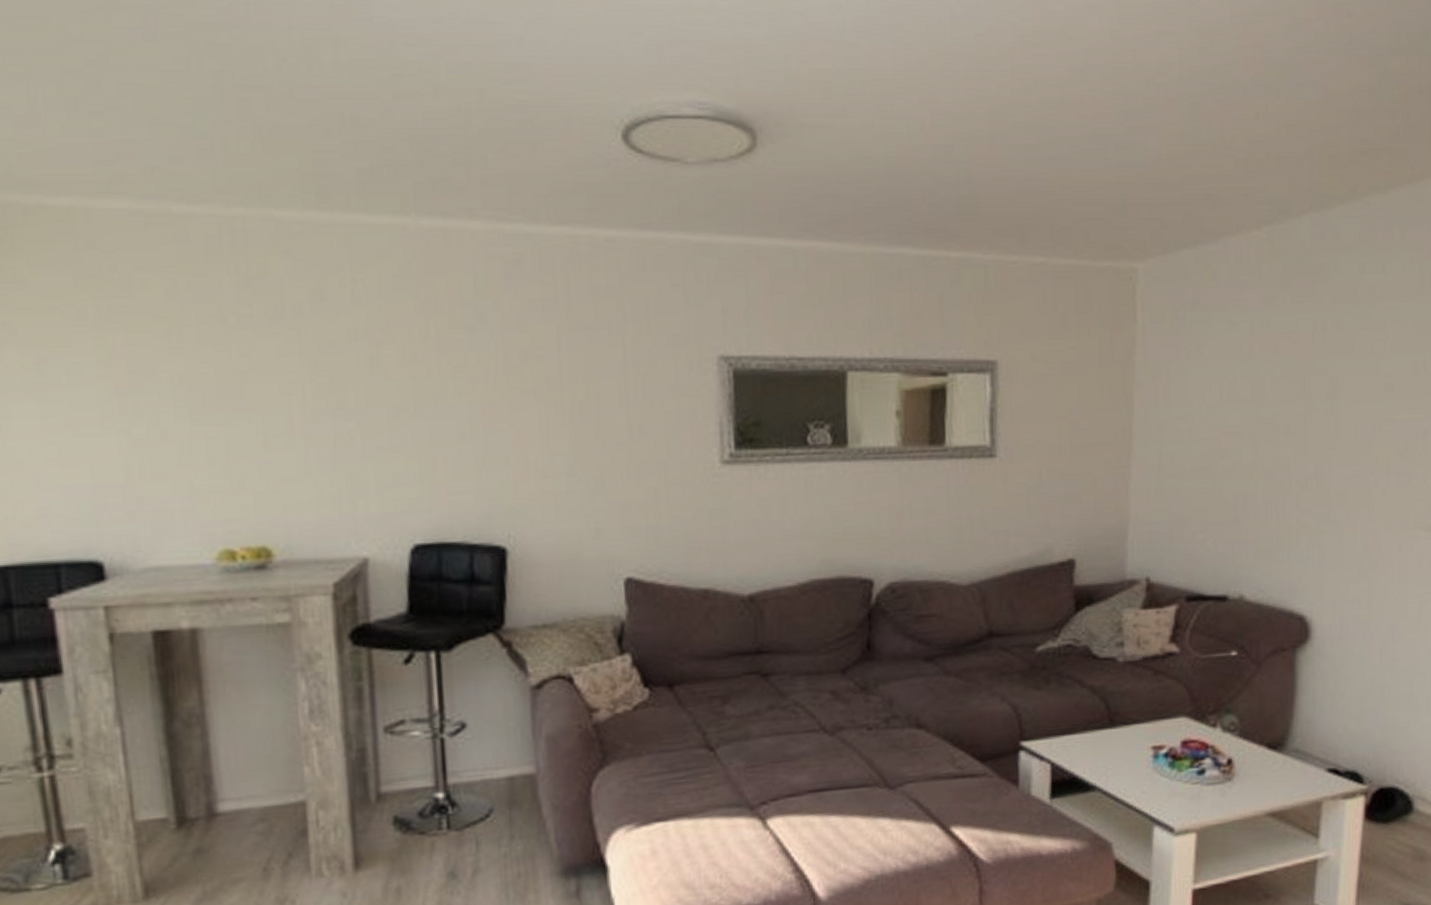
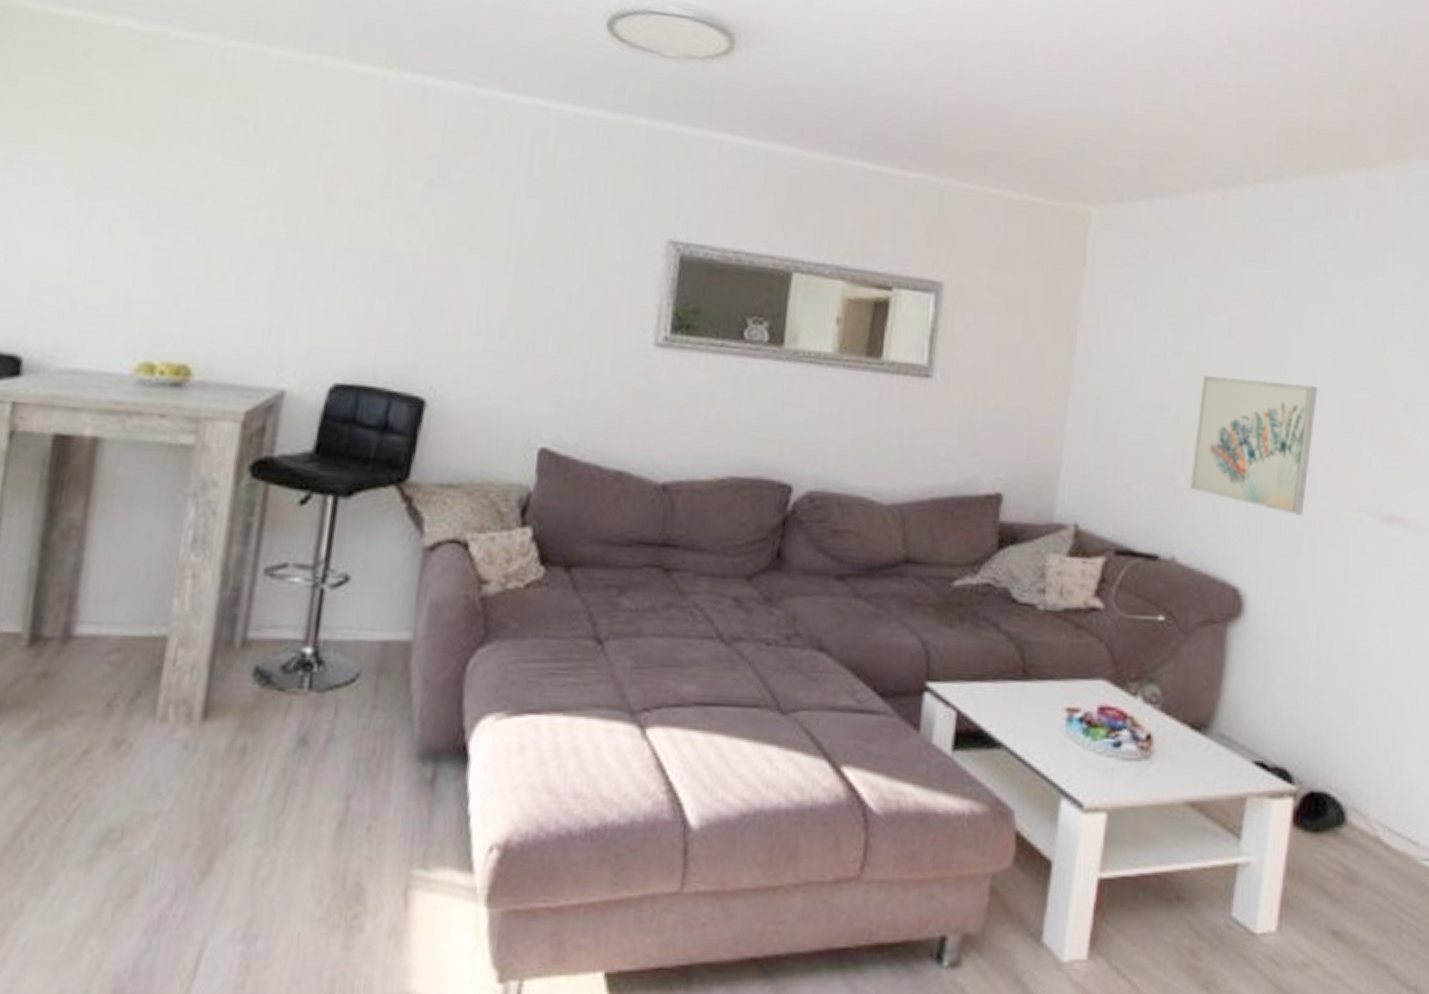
wall art: none [1252,413,1371,540] -> present [1189,375,1318,516]

